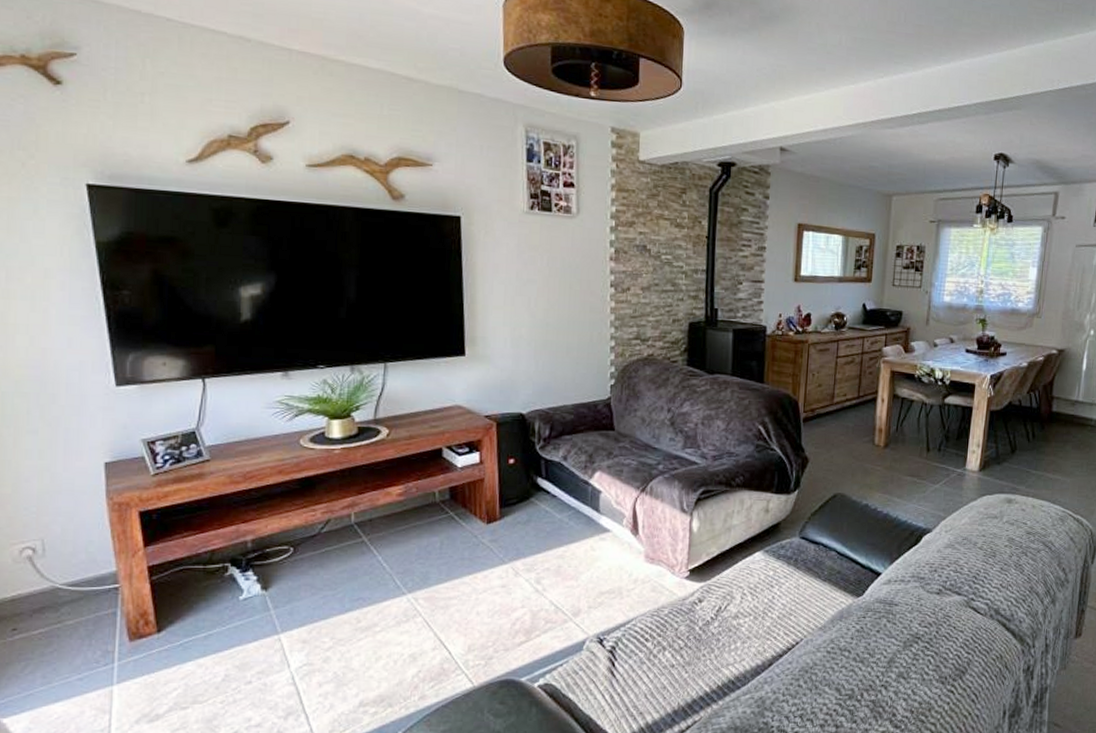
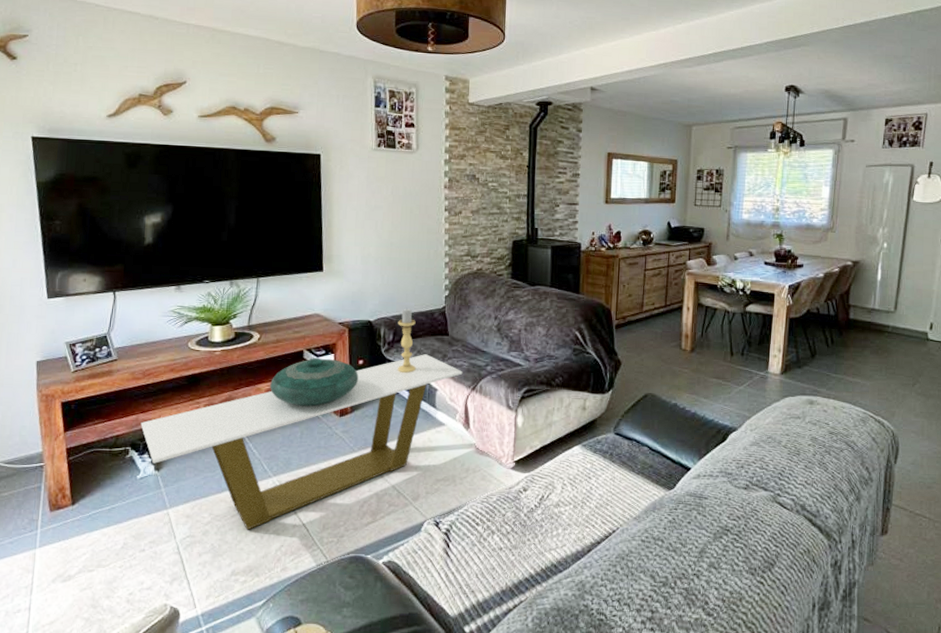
coffee table: none [242,451,631,655] -> present [141,354,463,530]
decorative bowl: none [402,456,509,513] -> present [270,358,359,407]
candle holder: none [555,399,576,473] -> present [398,308,416,373]

